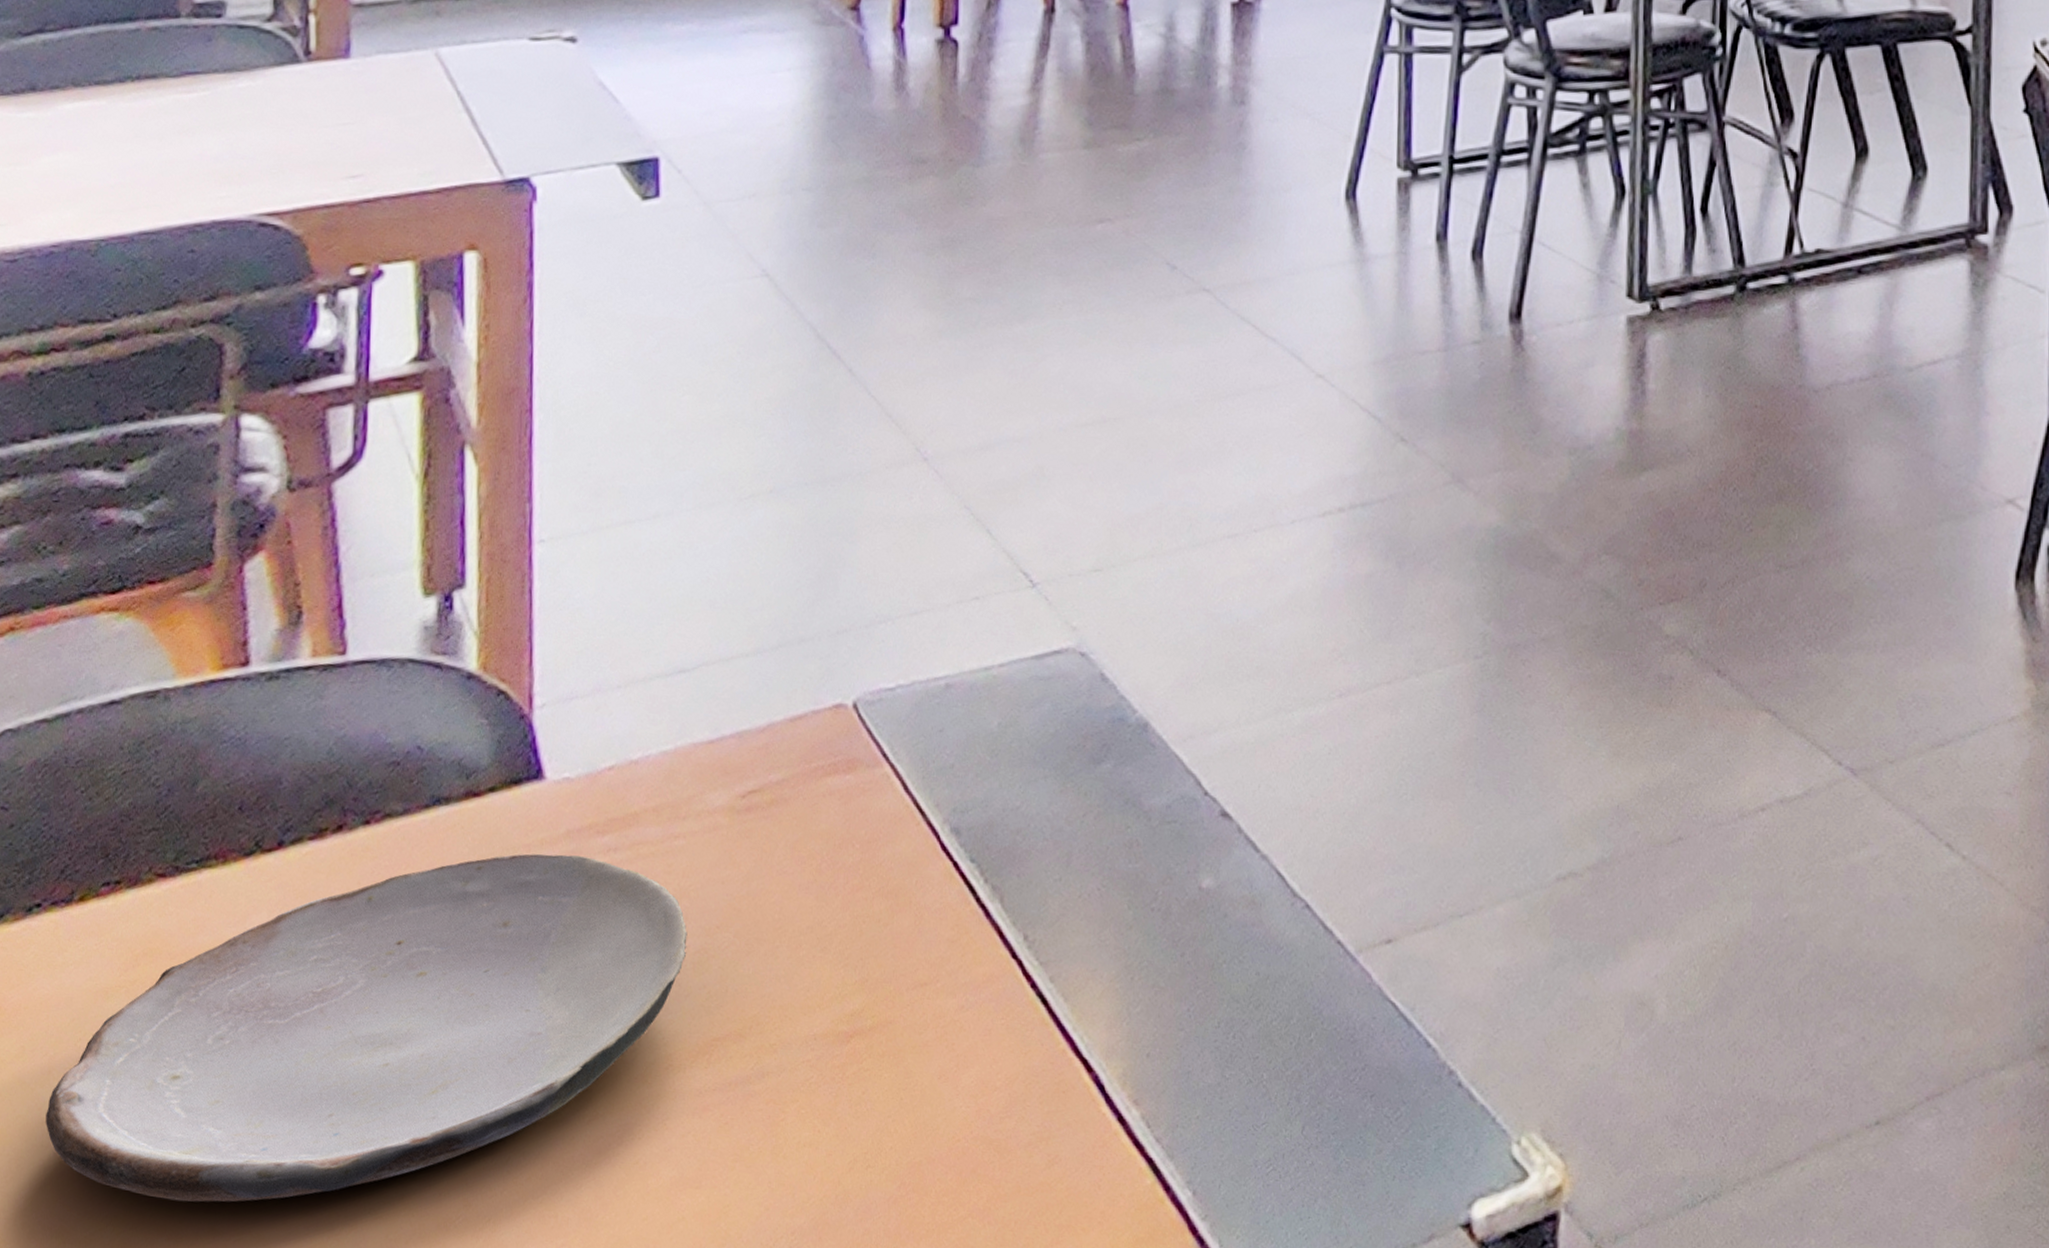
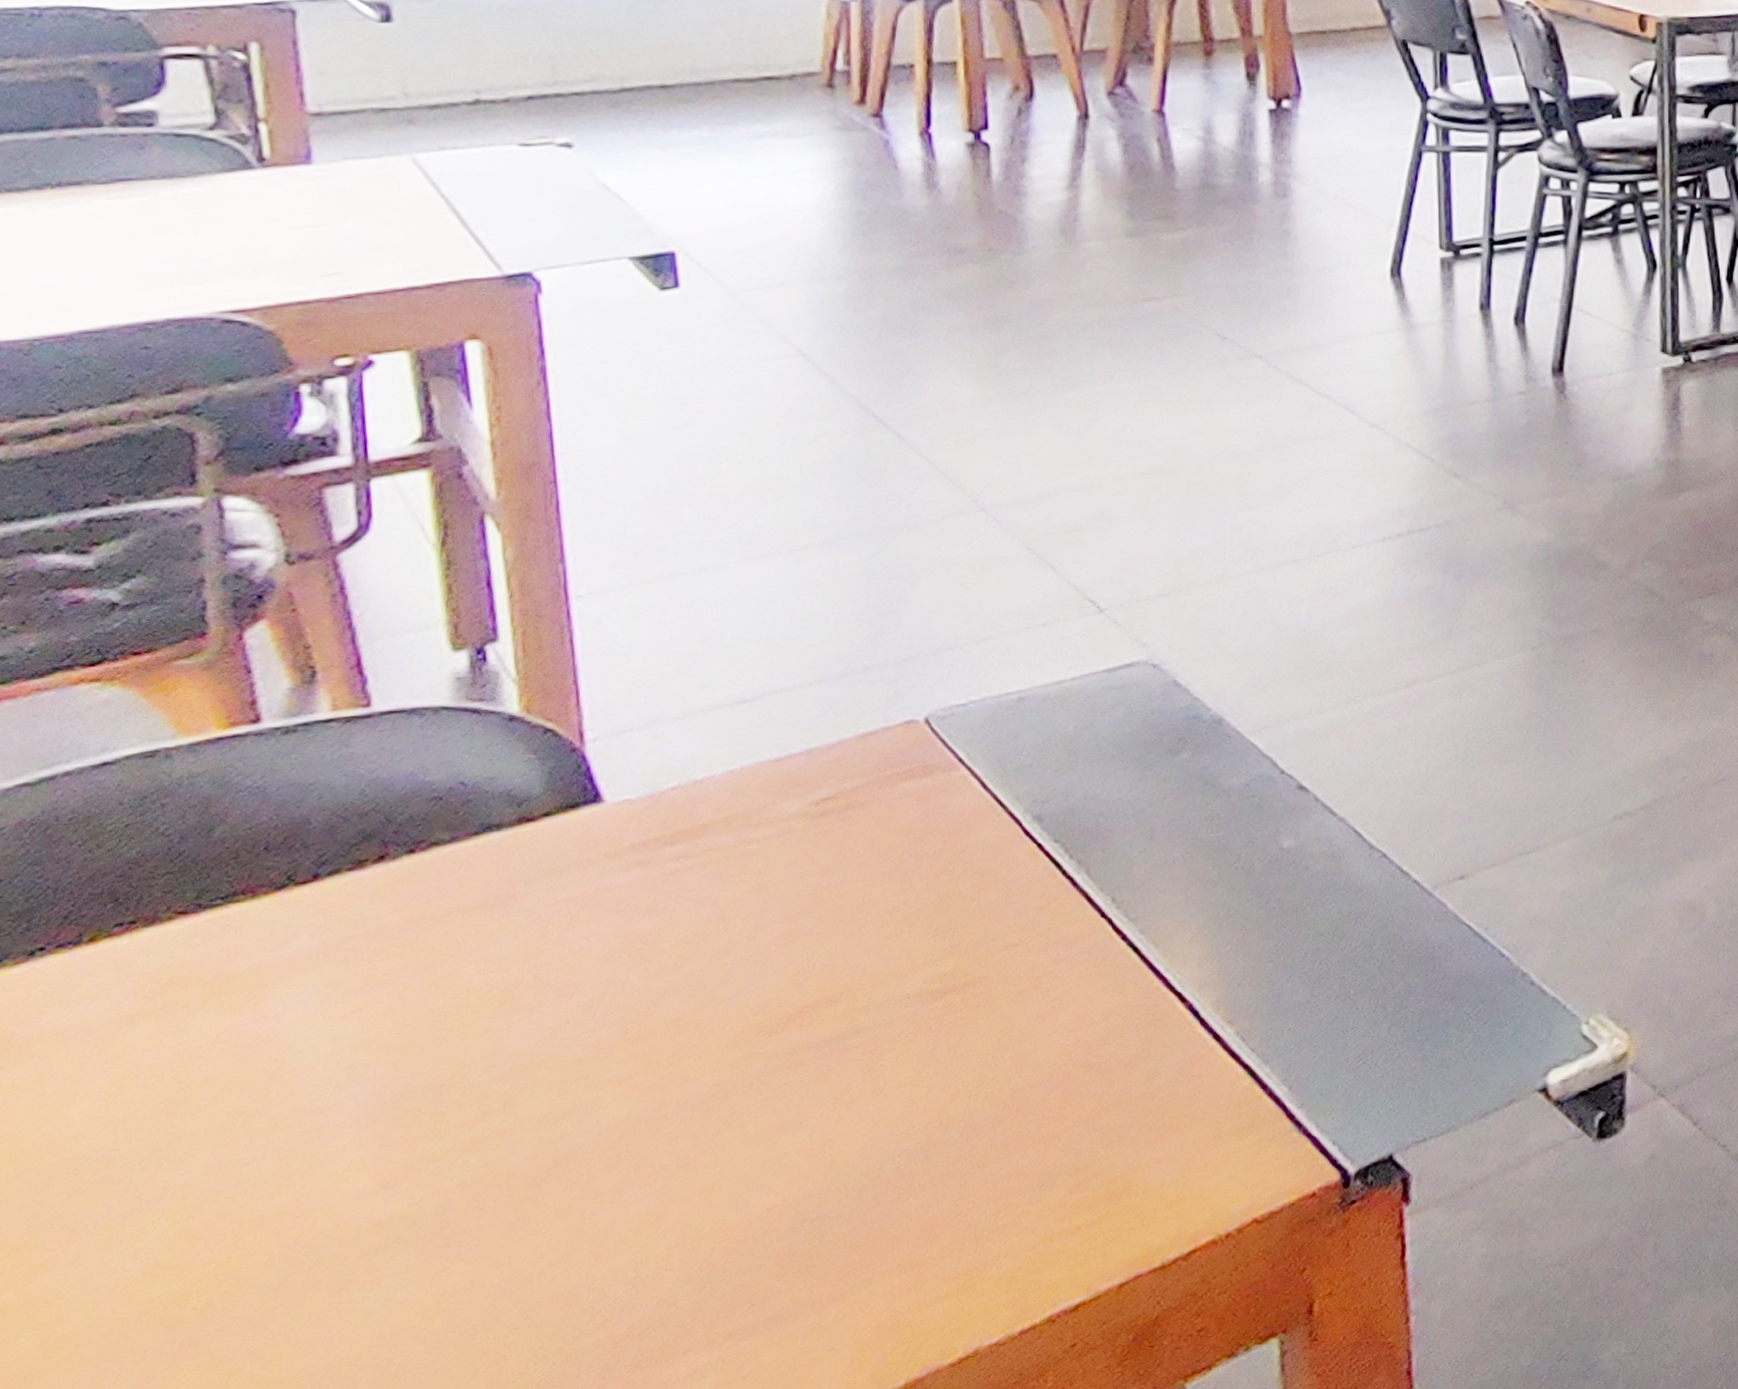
plate: present [46,853,688,1203] -> none [75,865,770,1190]

